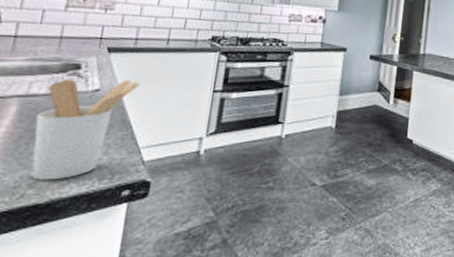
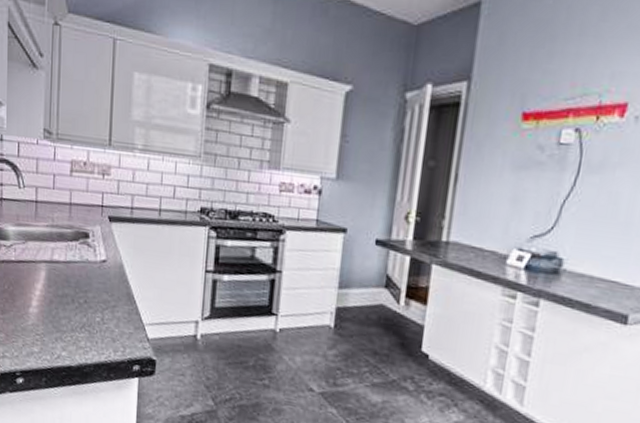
utensil holder: present [31,79,141,180] -> none [60,247,140,346]

